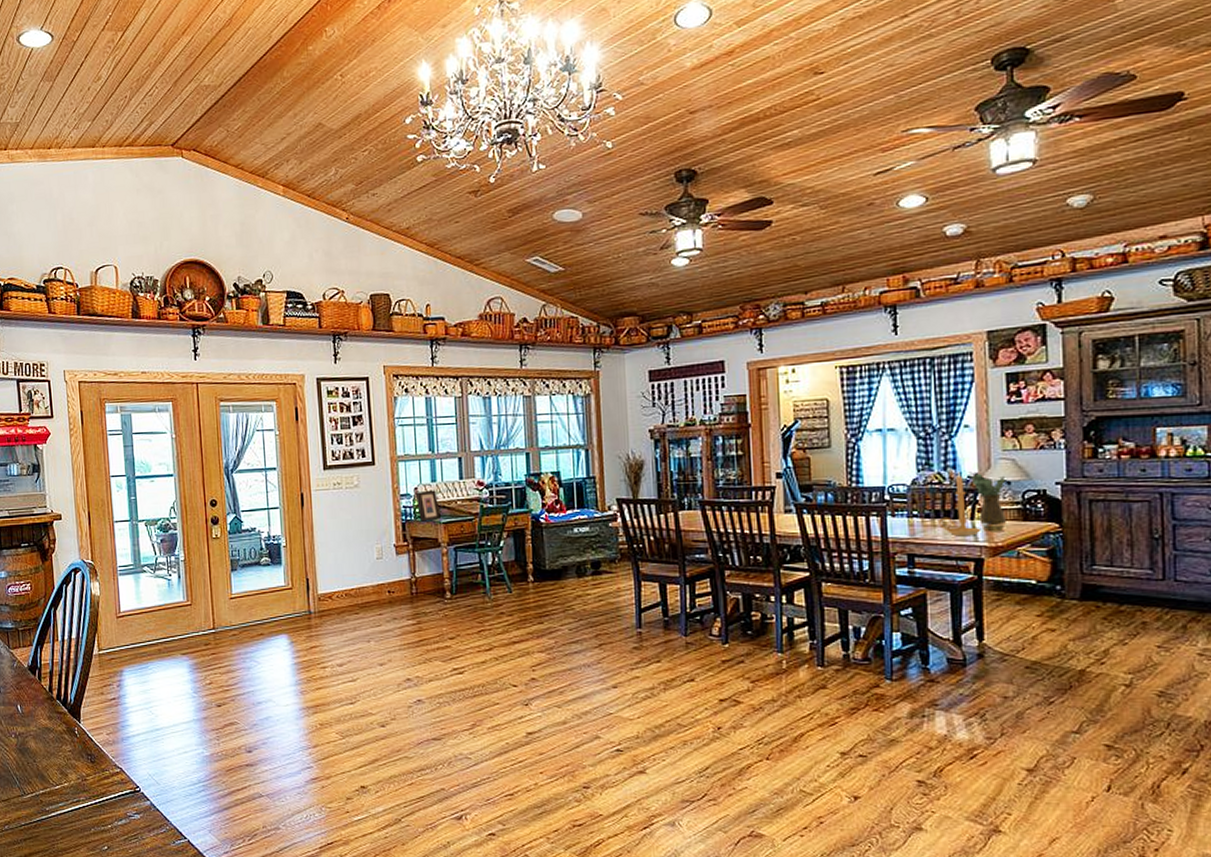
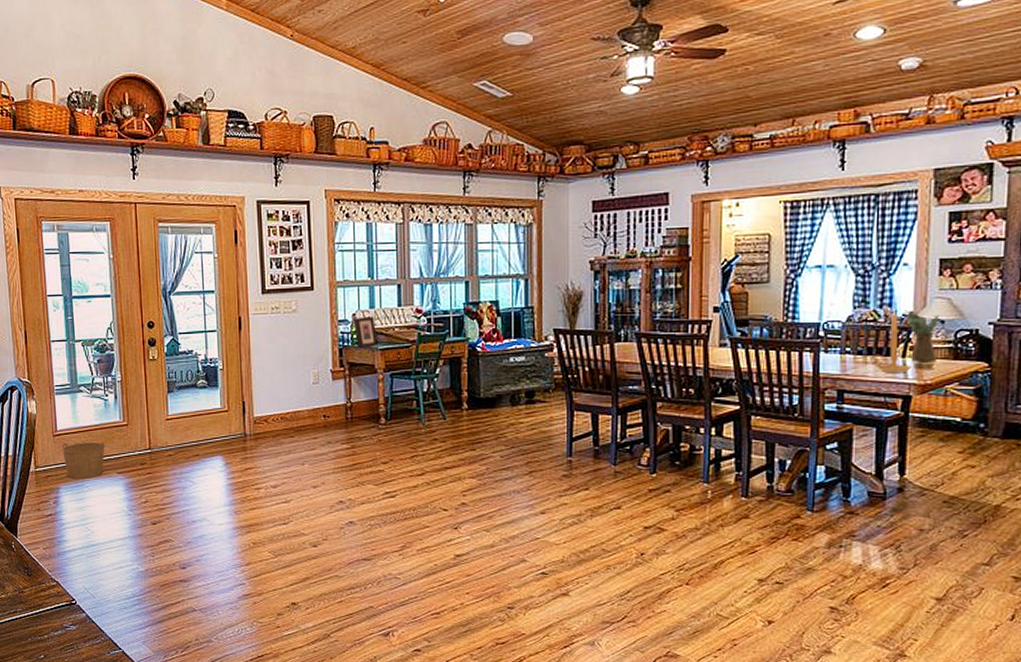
basket: none [125,623,169,661] -> present [62,442,105,479]

